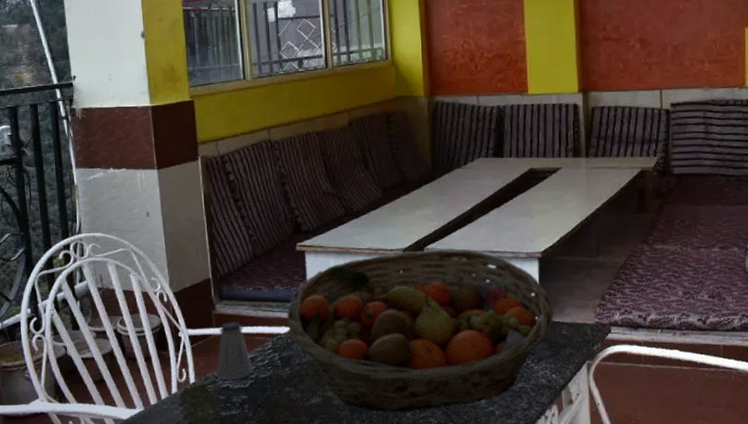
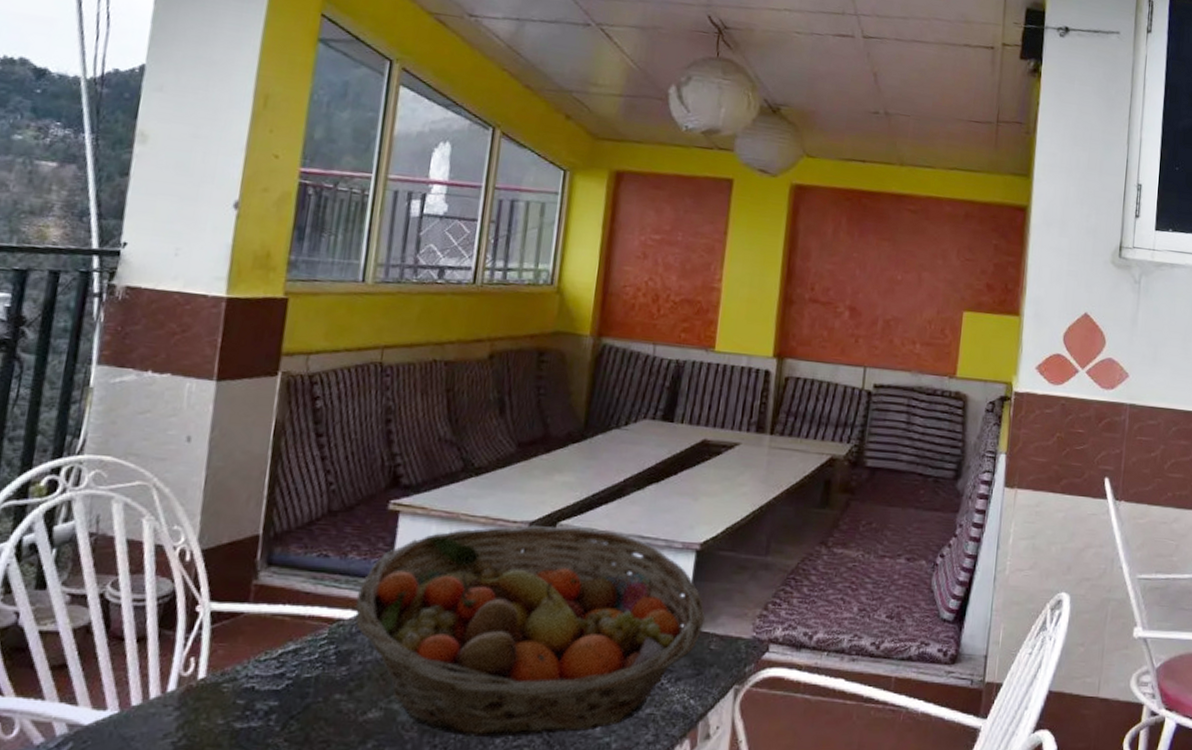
saltshaker: present [216,321,253,381] -> none [238,597,295,679]

